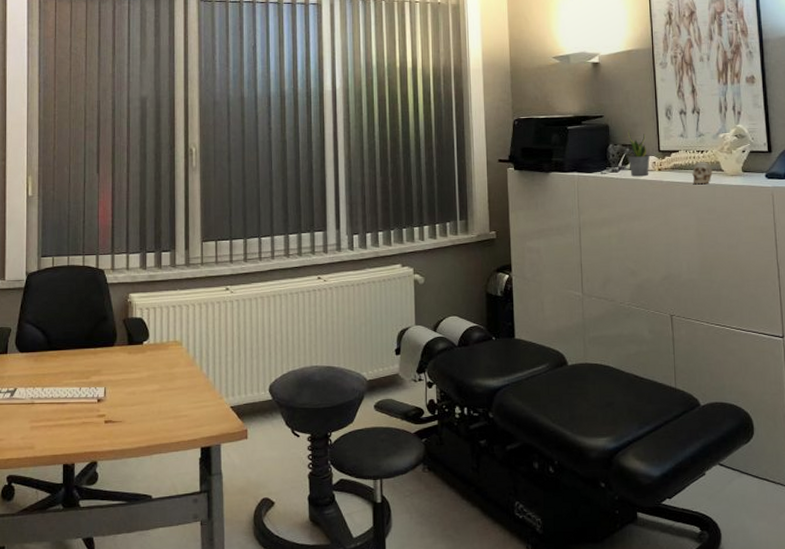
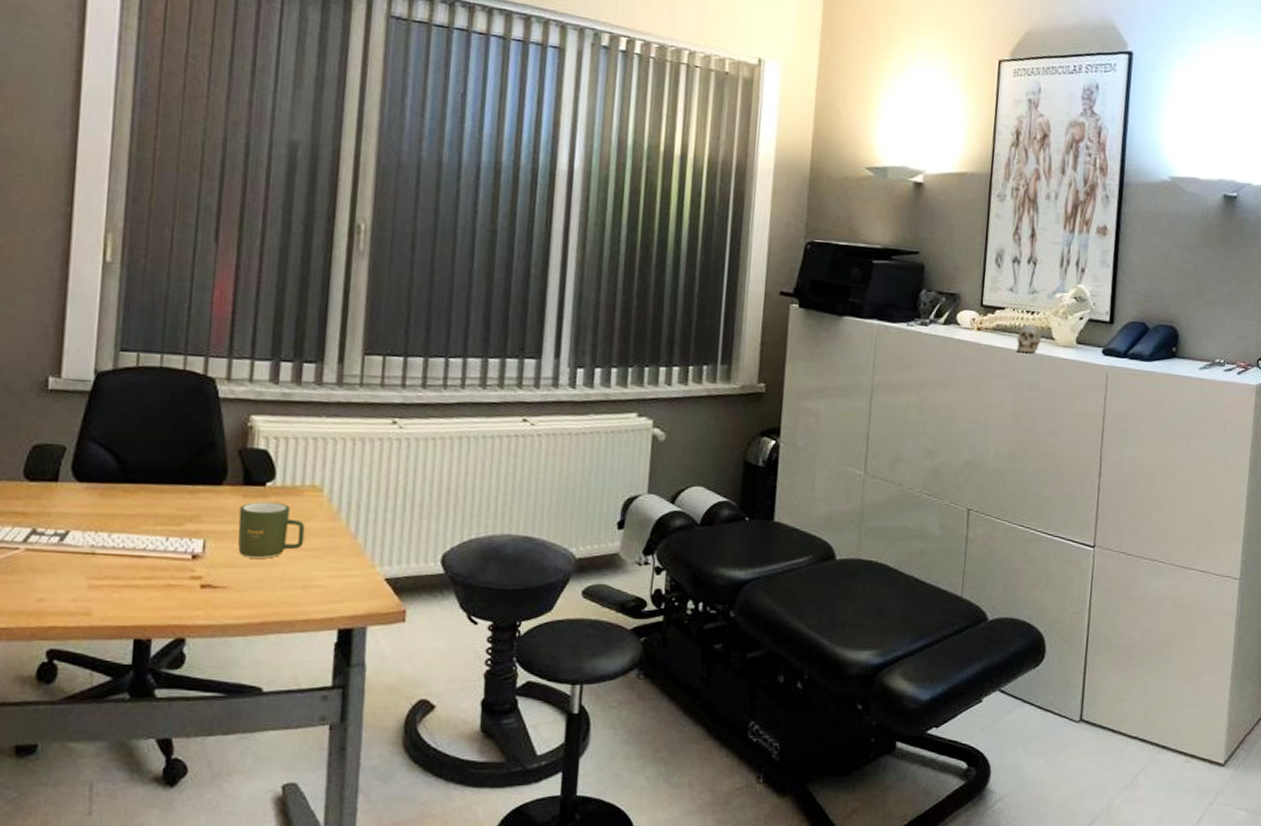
mug: none [127,355,172,399] -> present [237,501,305,560]
potted plant: present [627,128,651,177] -> none [941,272,971,336]

